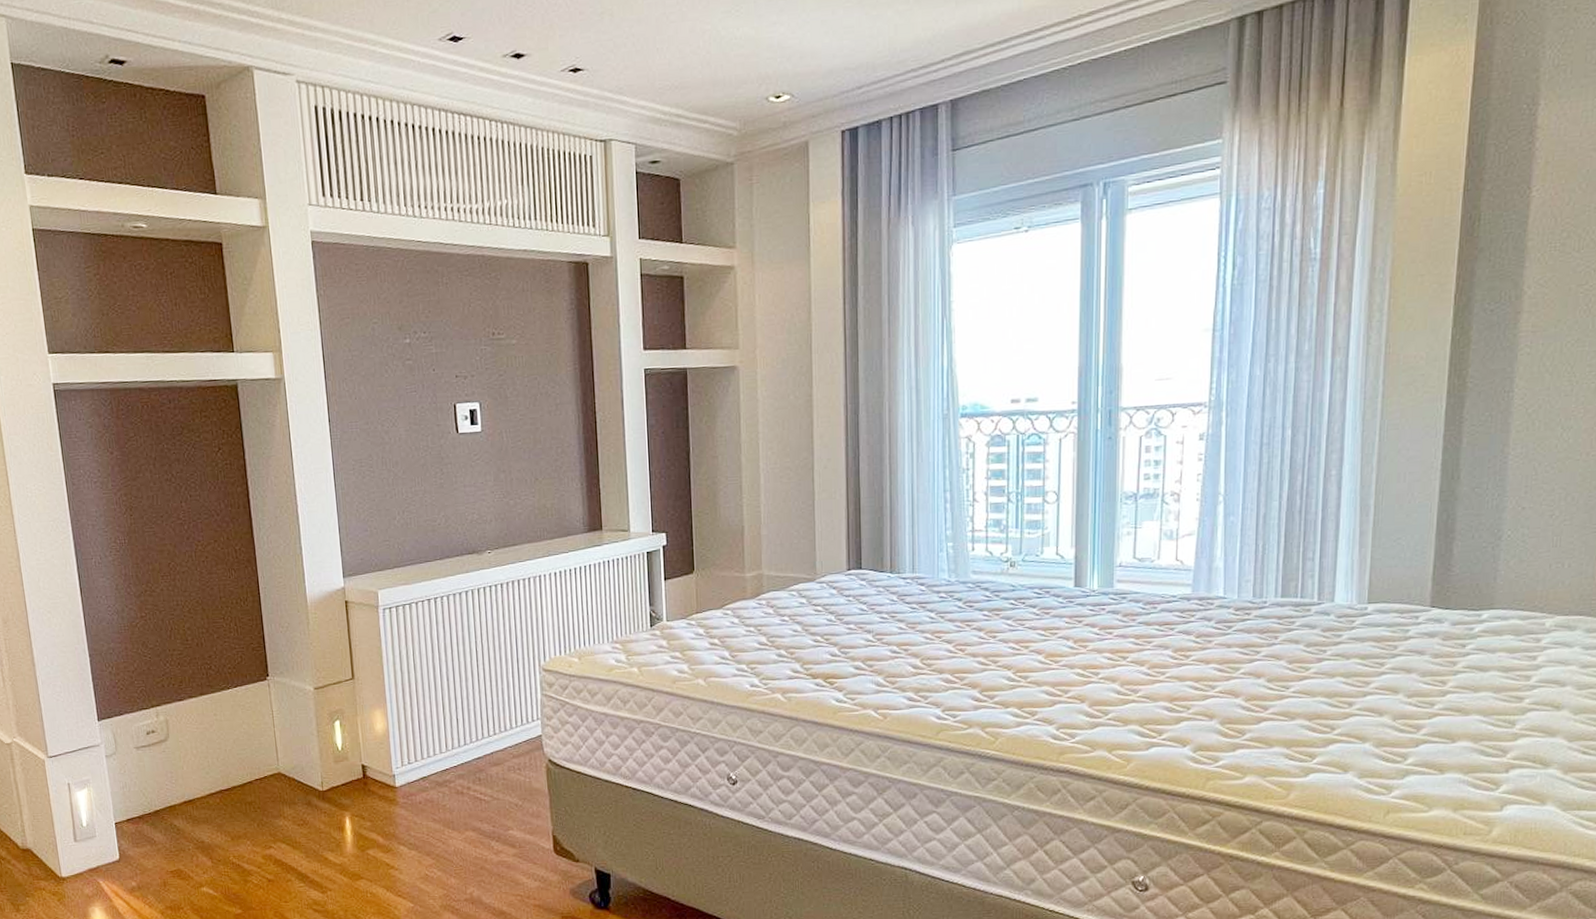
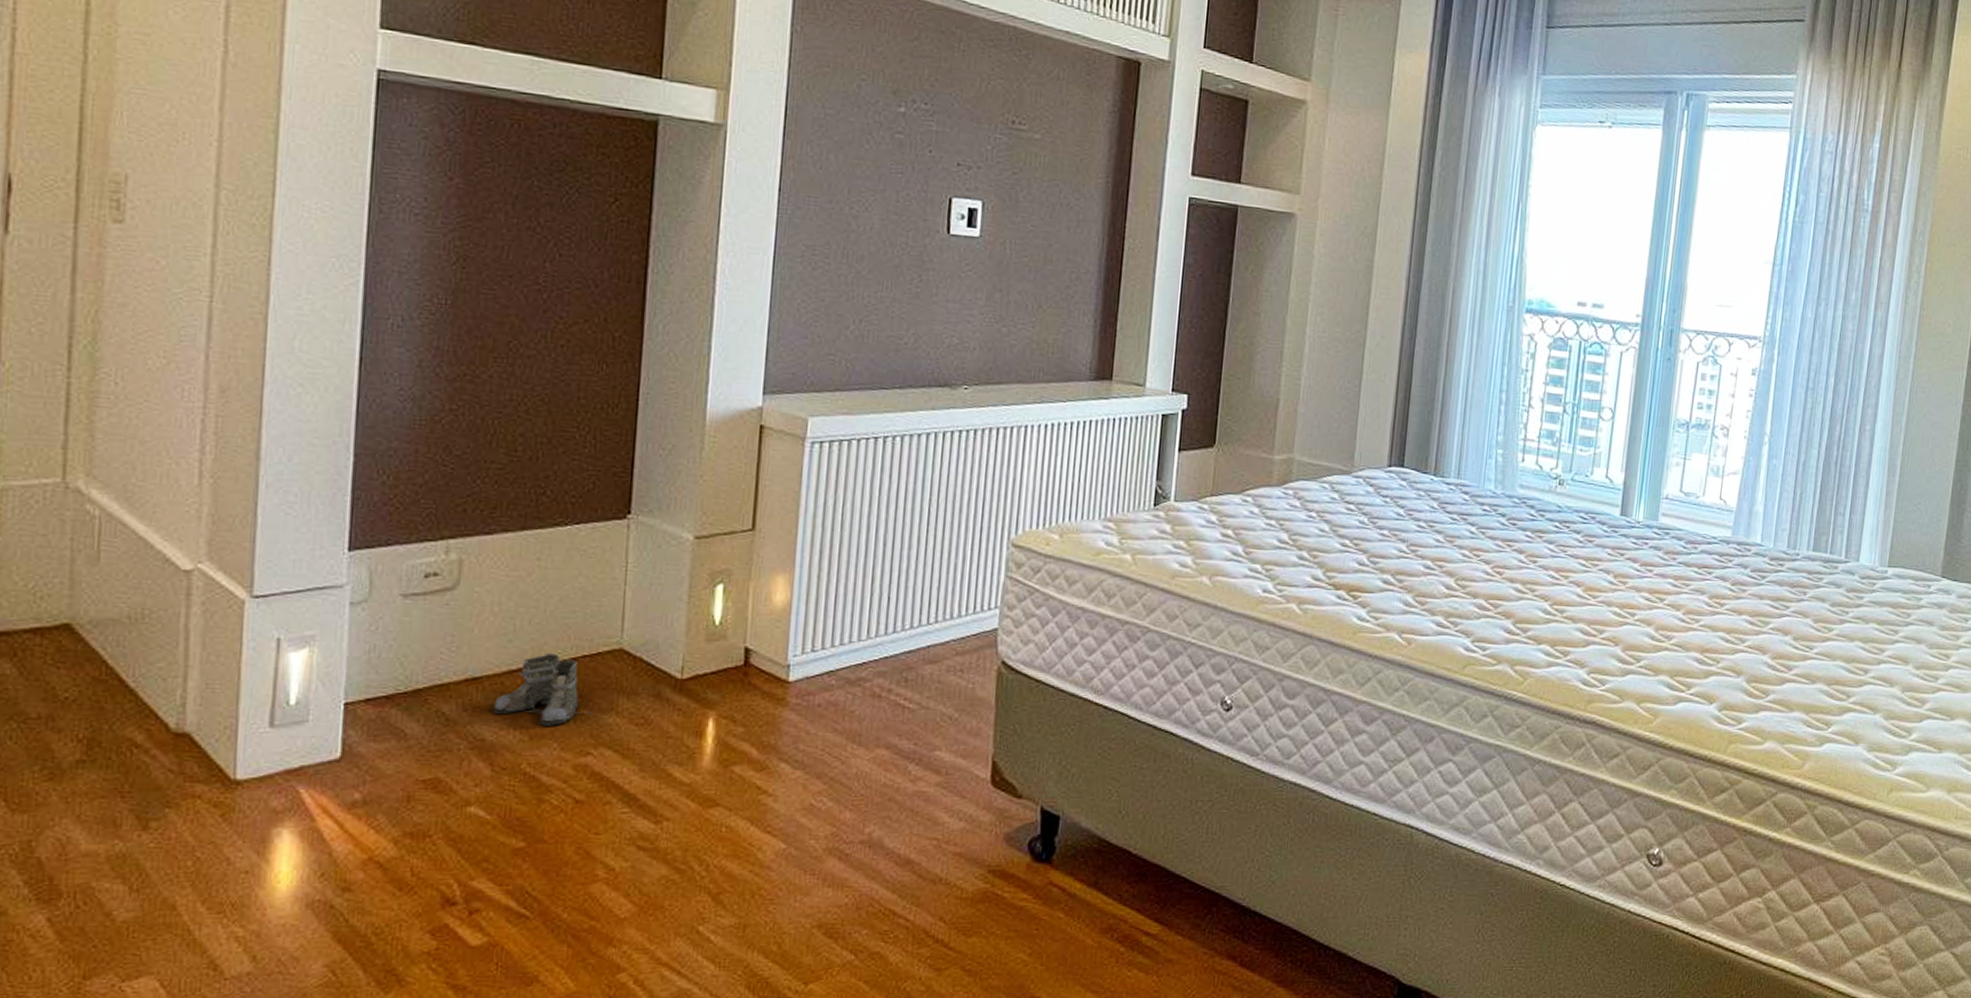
boots: none [204,780,268,830] -> present [492,654,592,726]

